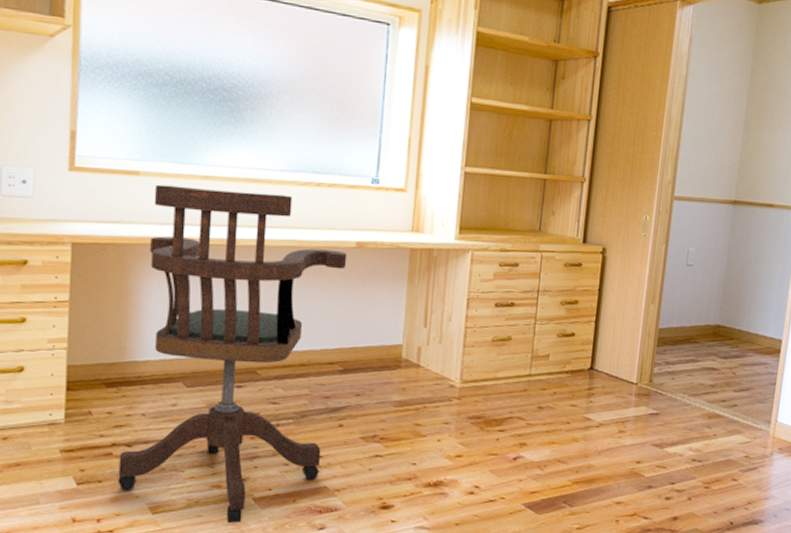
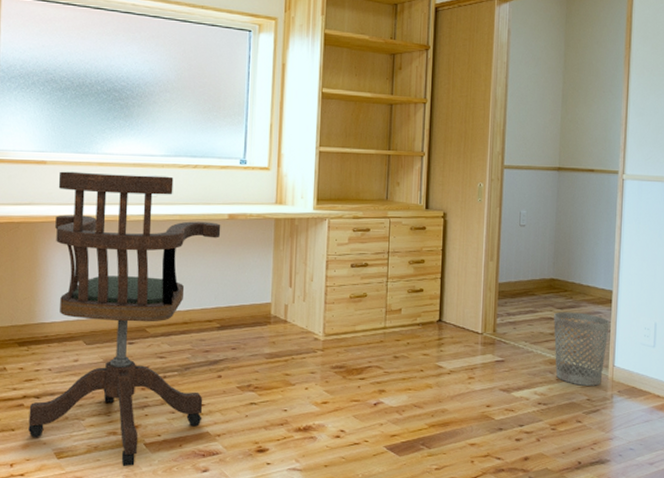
wastebasket: none [713,361,776,442] -> present [553,312,610,386]

